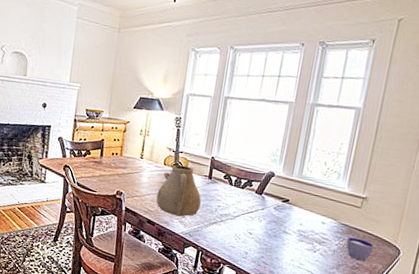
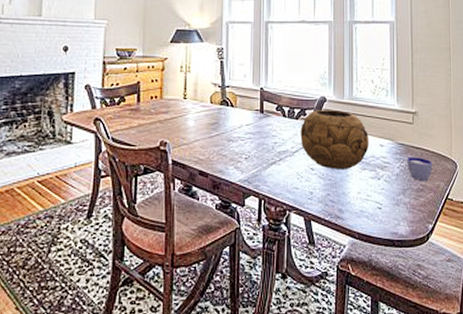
teapot: present [156,164,202,217] -> none [206,101,257,162]
decorative bowl: none [243,183,312,239] -> present [300,109,369,170]

